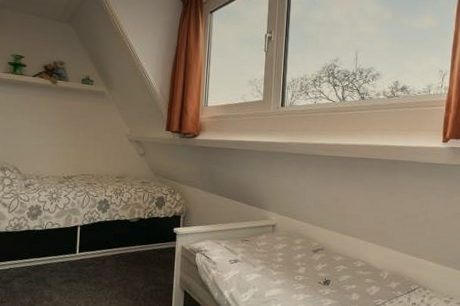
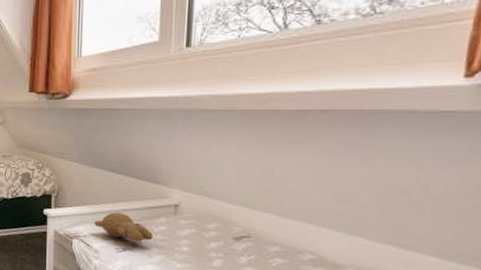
teddy bear: none [213,231,257,254] -> present [94,212,153,242]

